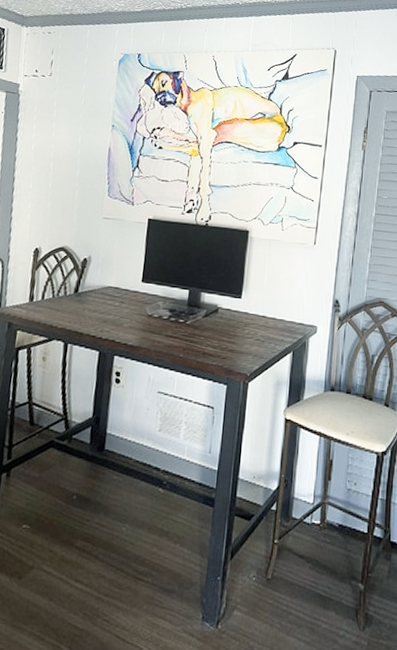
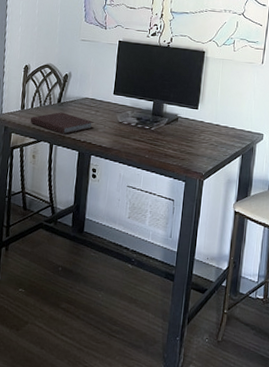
notebook: none [41,304,119,331] -> present [30,112,94,135]

